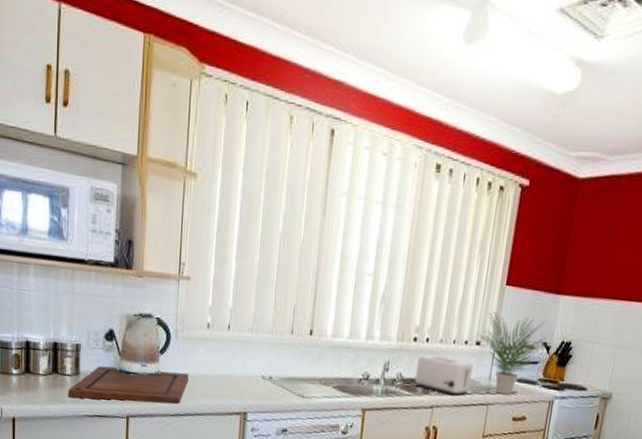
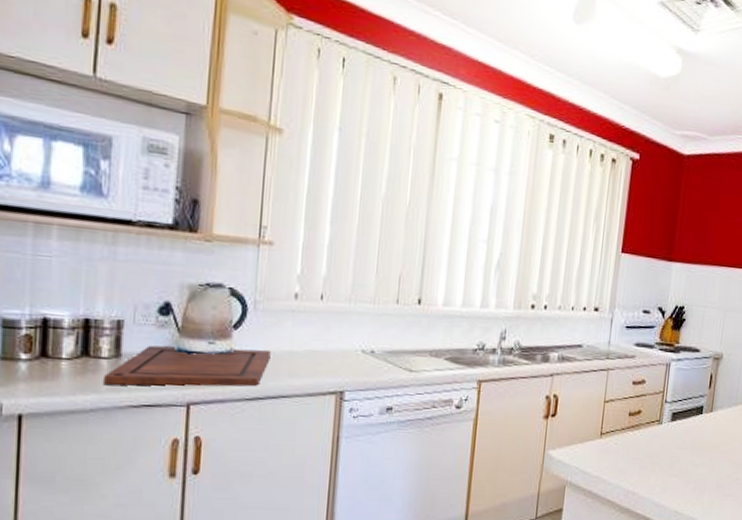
toaster: present [414,354,474,396] -> none [533,322,593,362]
potted plant: present [478,311,548,395] -> none [596,277,663,360]

